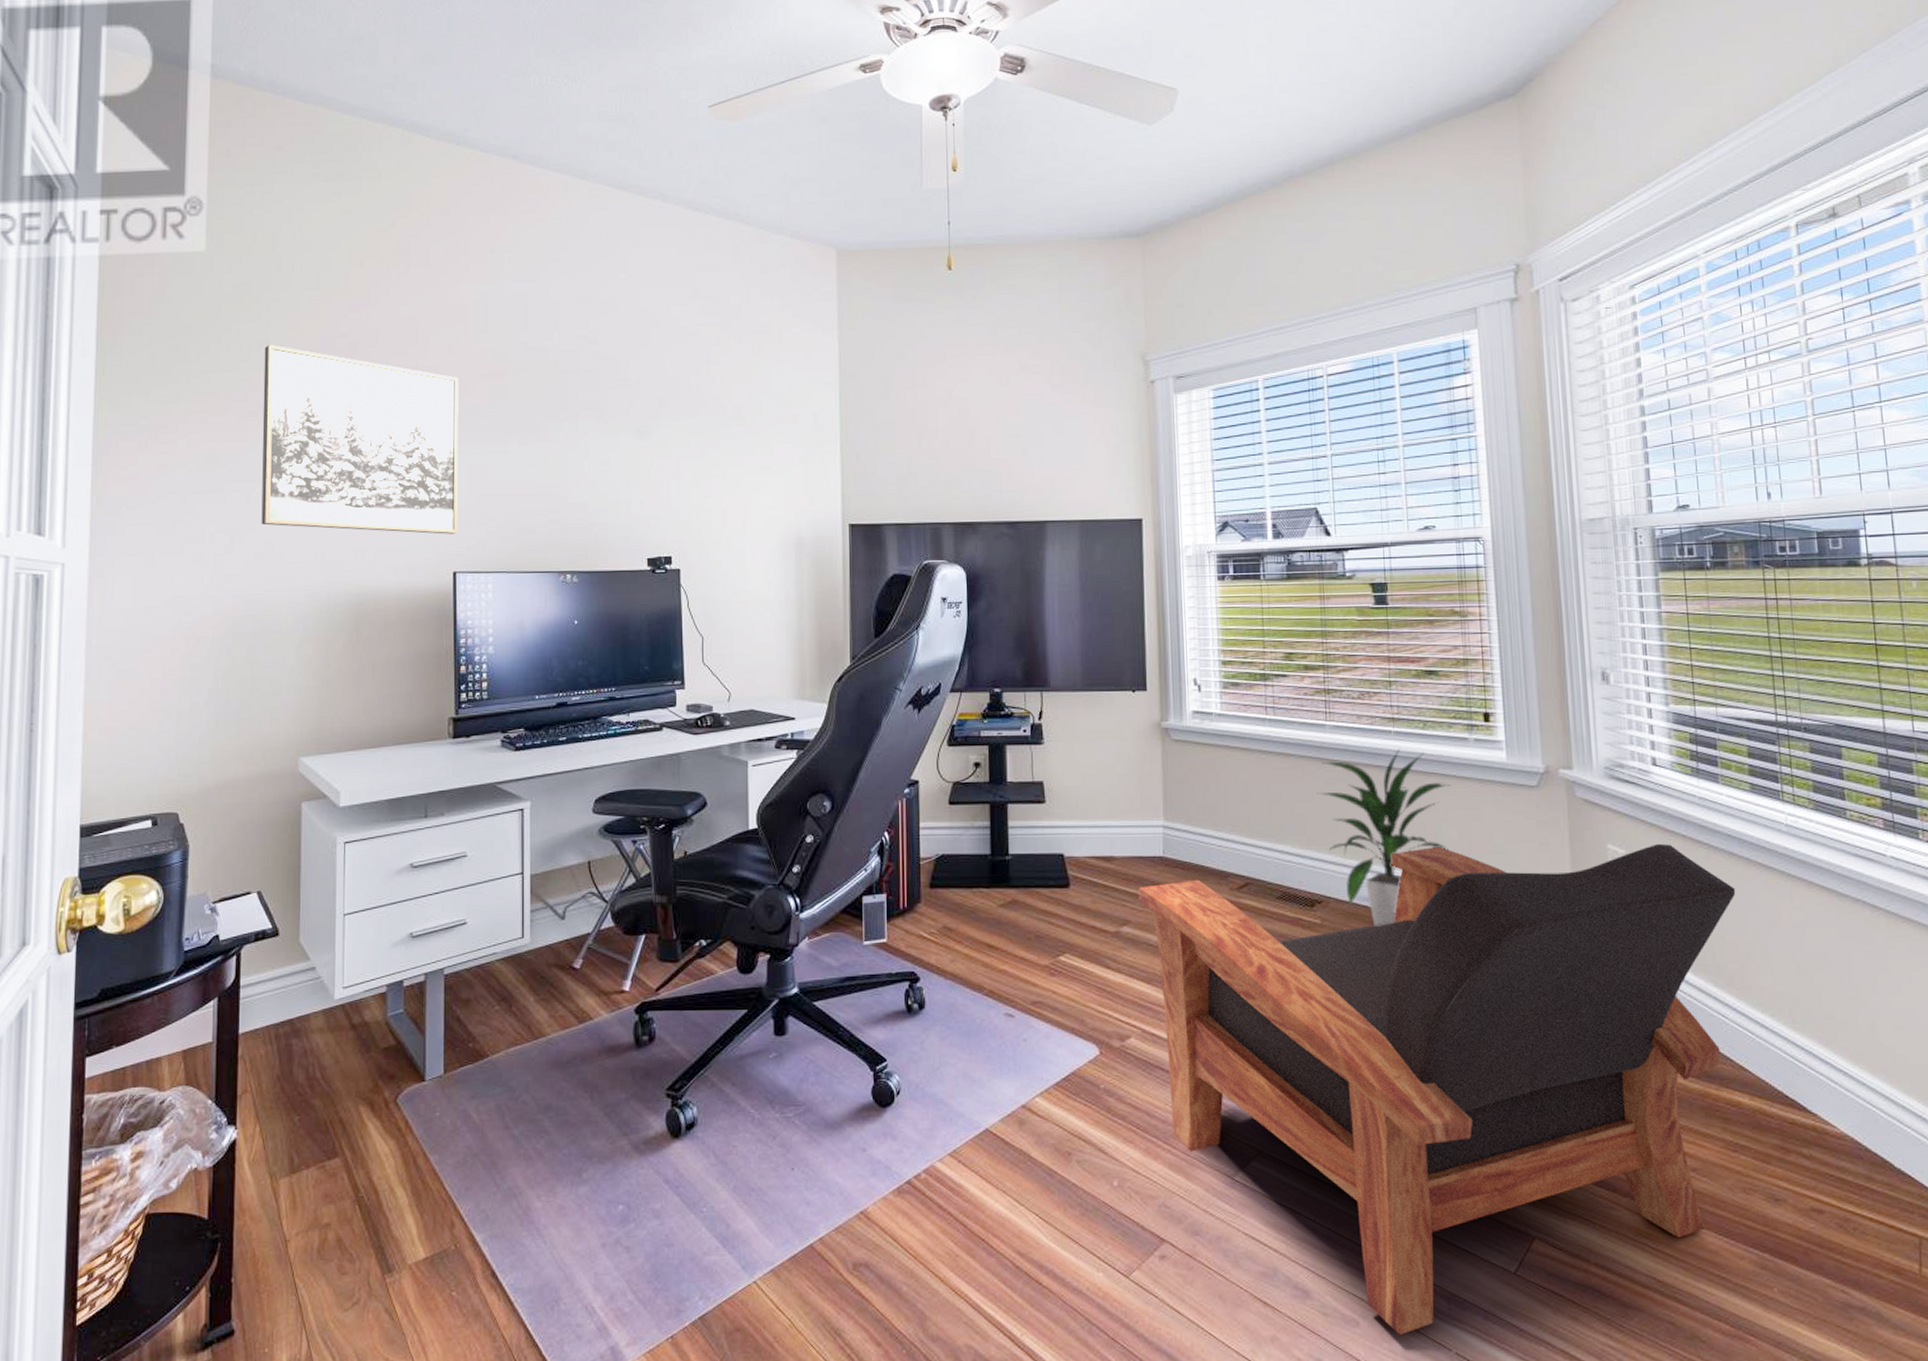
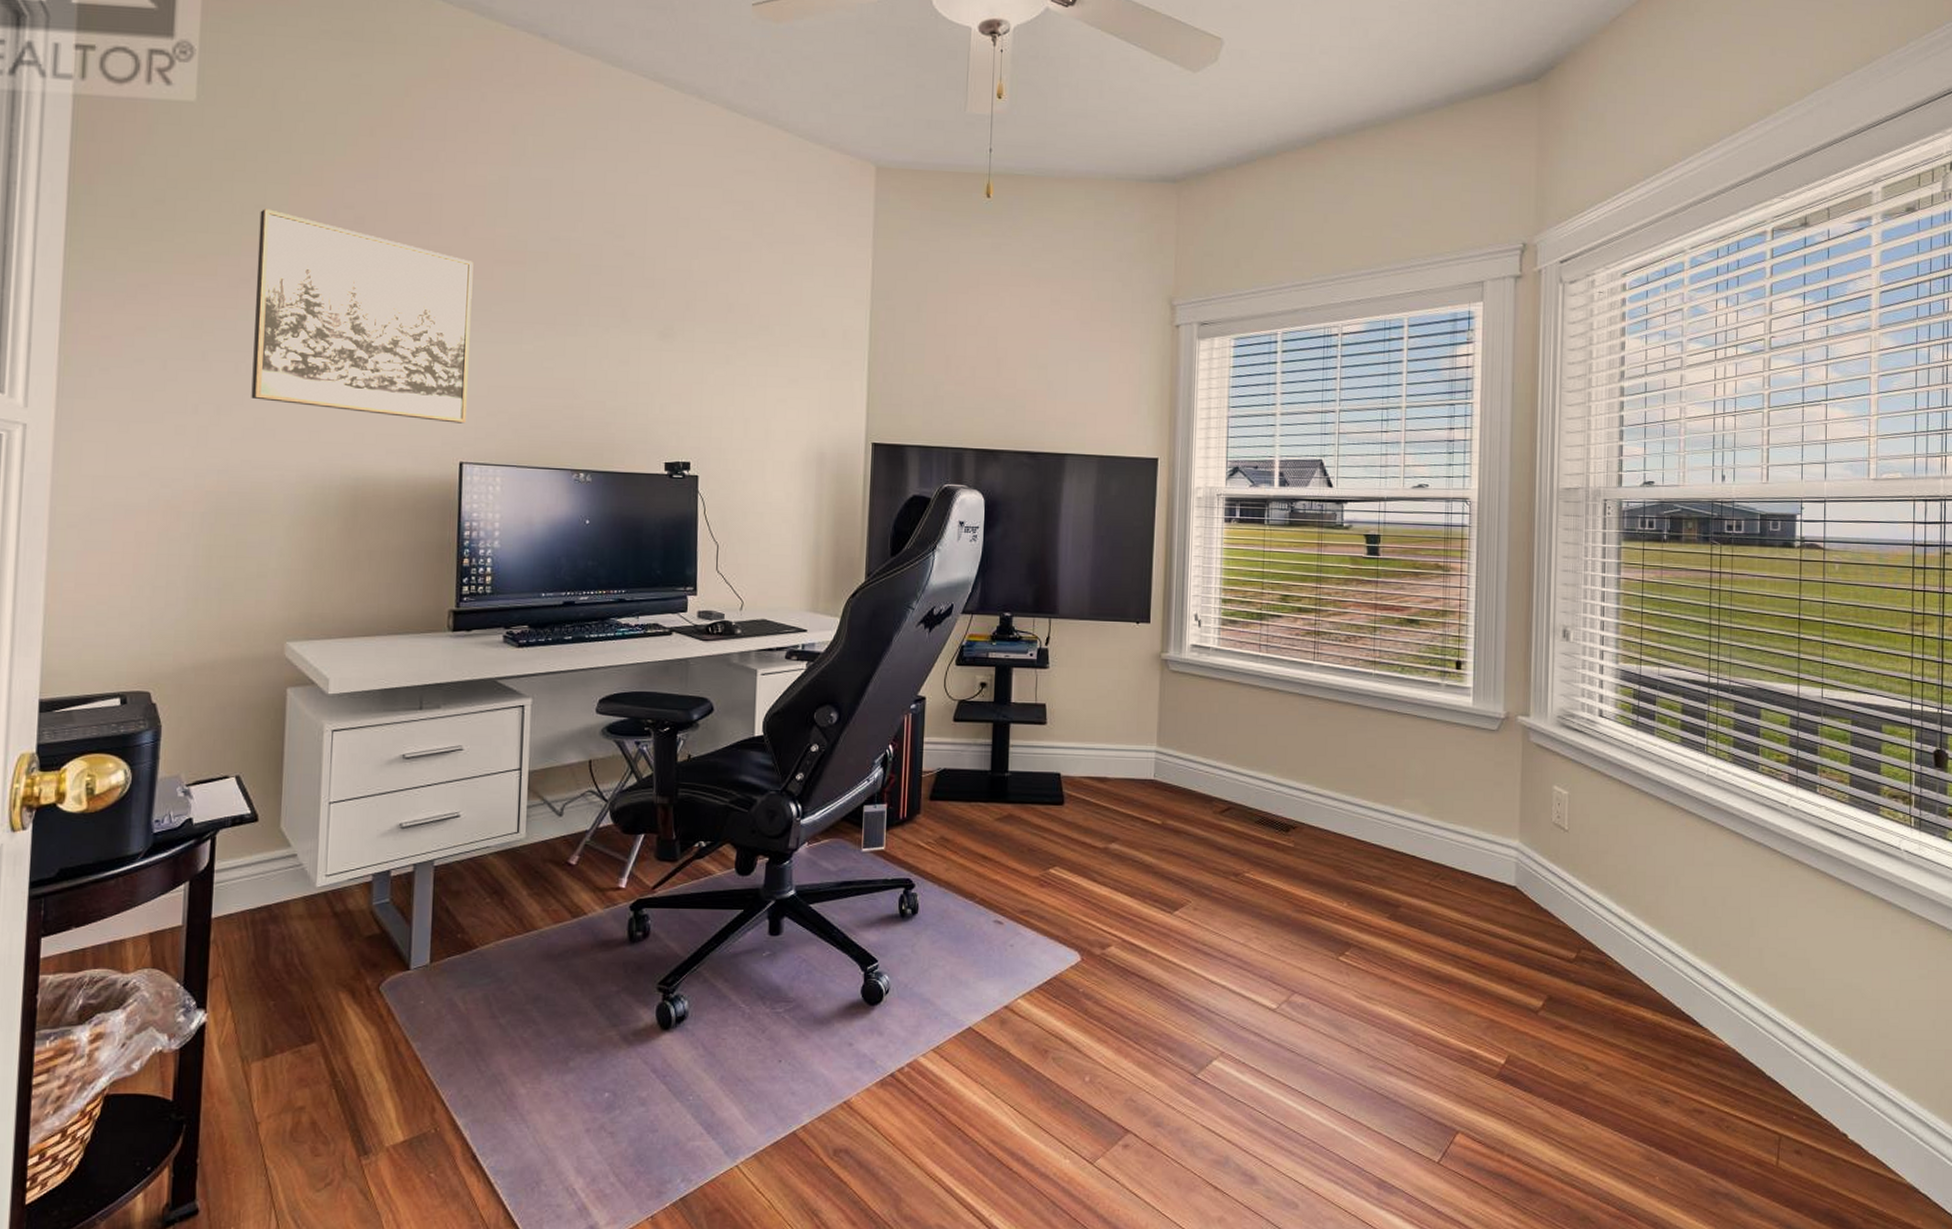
armchair: present [1137,843,1736,1335] -> none [1127,780,1659,1216]
indoor plant: present [1316,747,1451,926] -> none [1299,689,1422,852]

